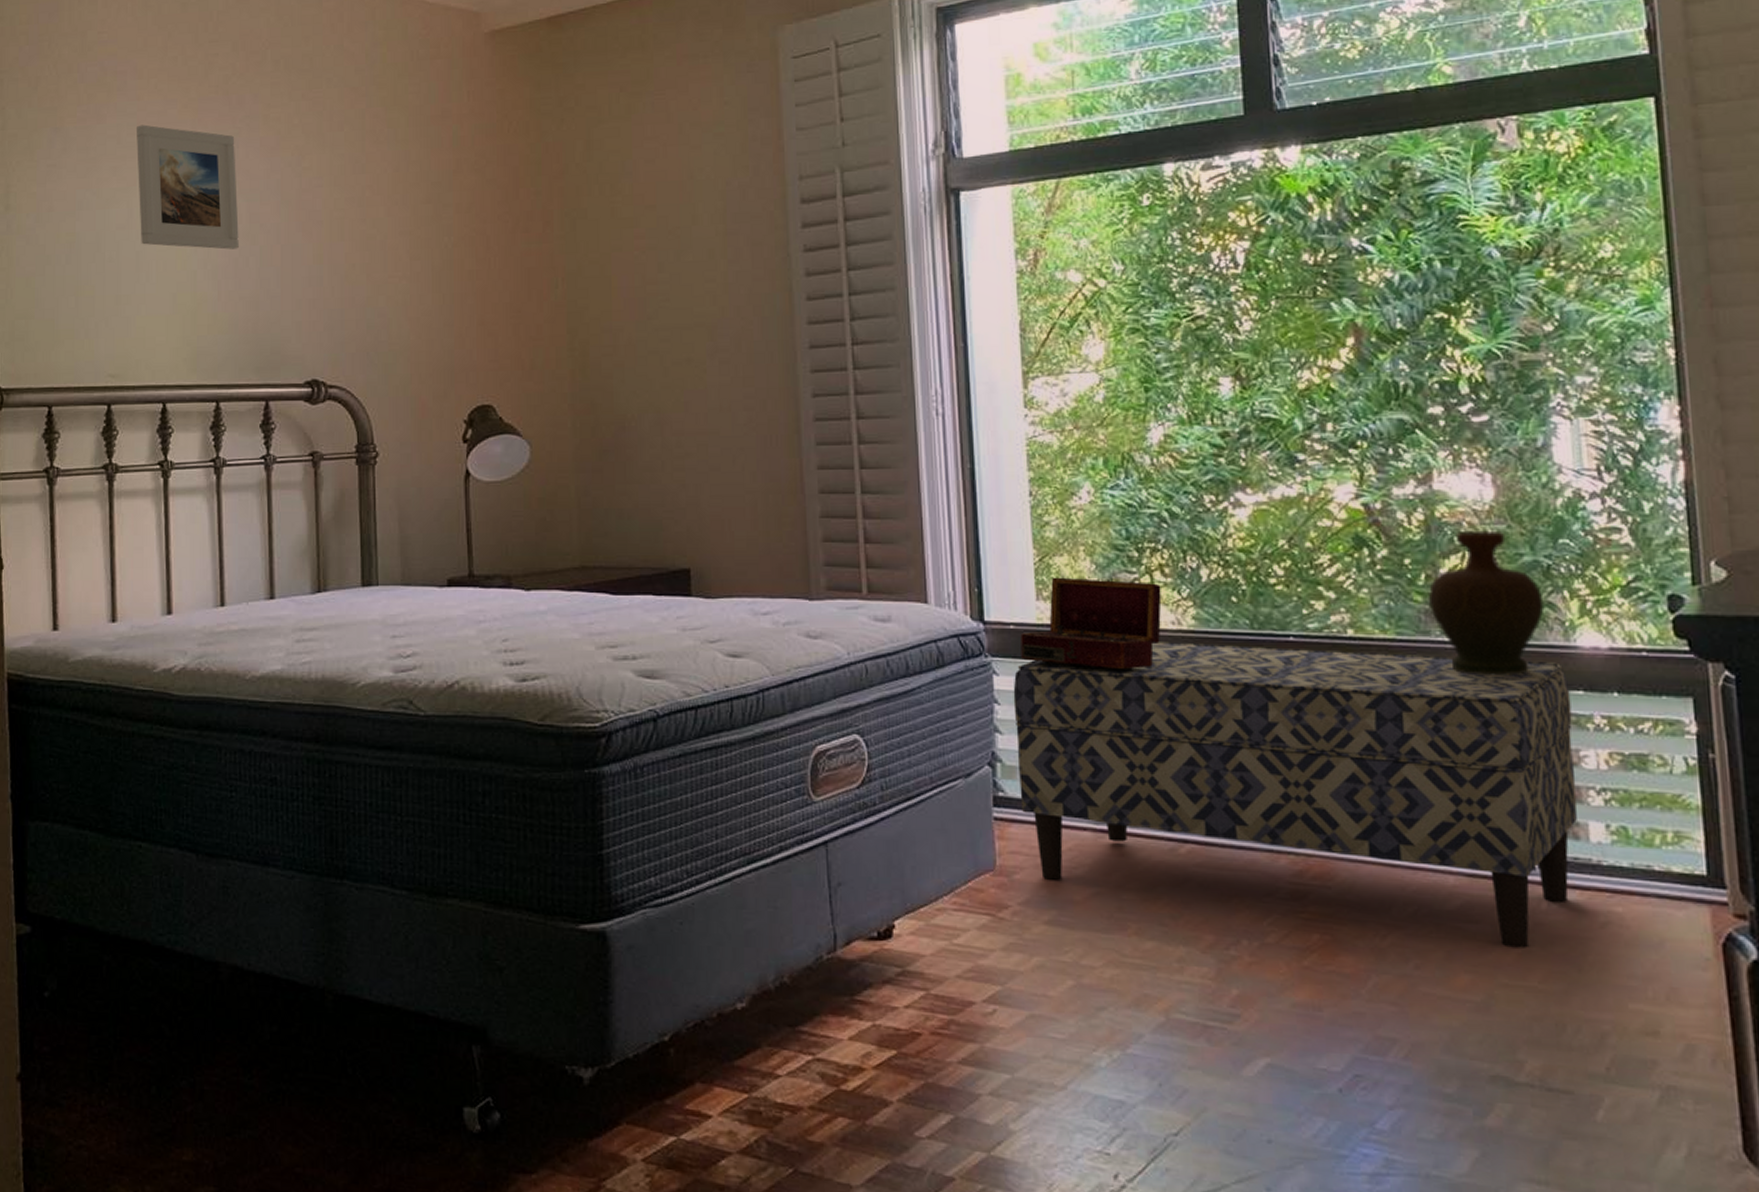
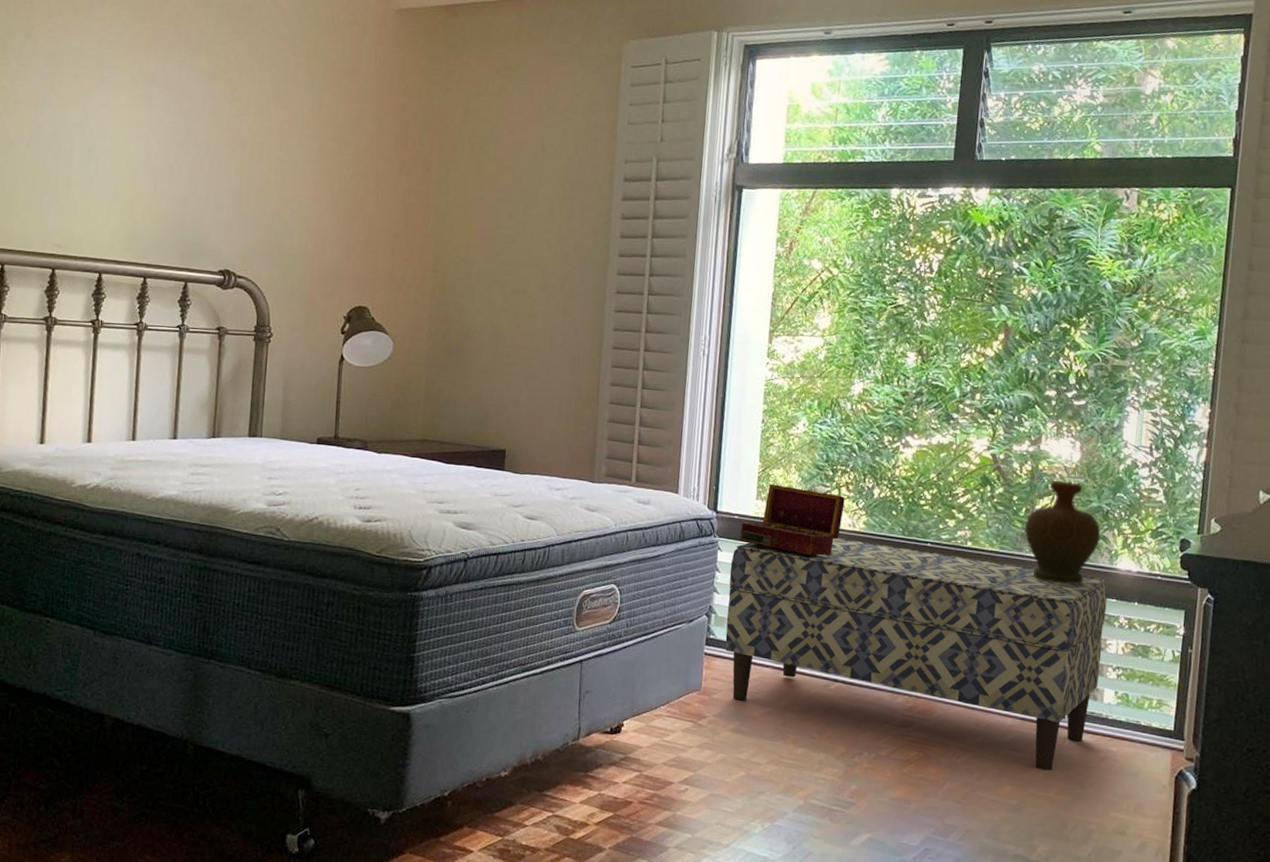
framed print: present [137,124,239,250] -> none [92,42,180,156]

